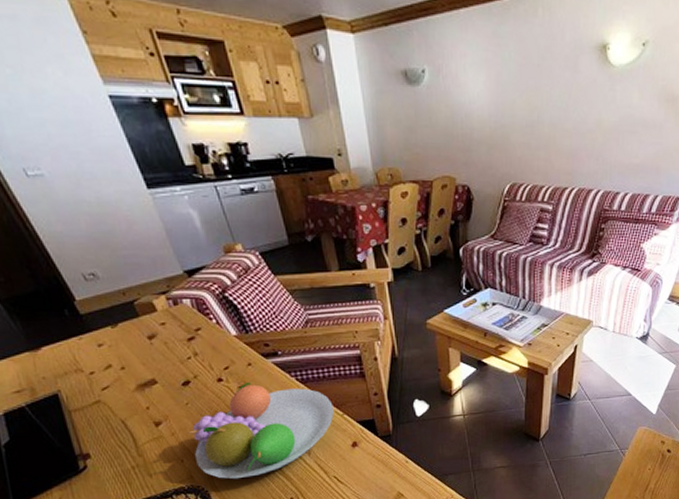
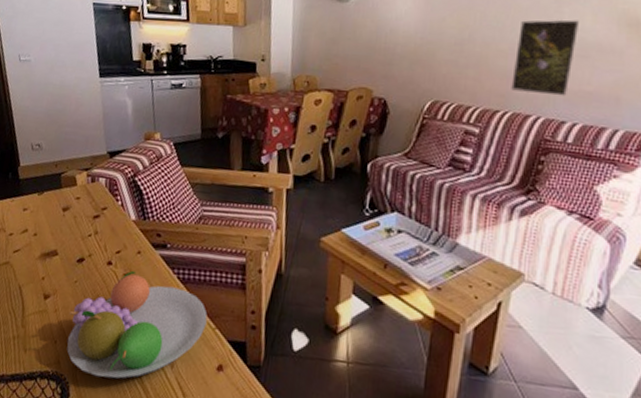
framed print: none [576,97,628,170] -> present [511,19,579,96]

